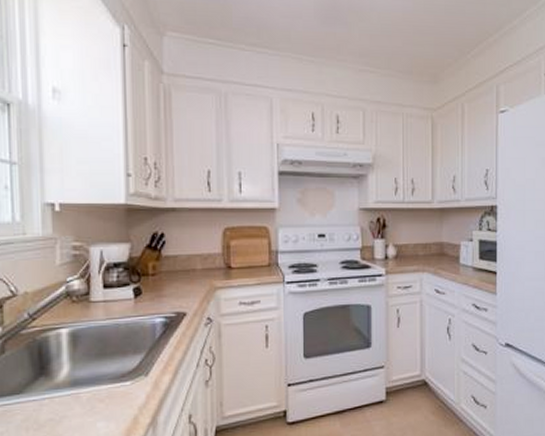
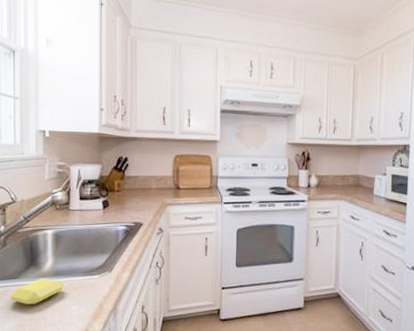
soap bar: none [12,389,87,426] -> present [10,278,65,305]

